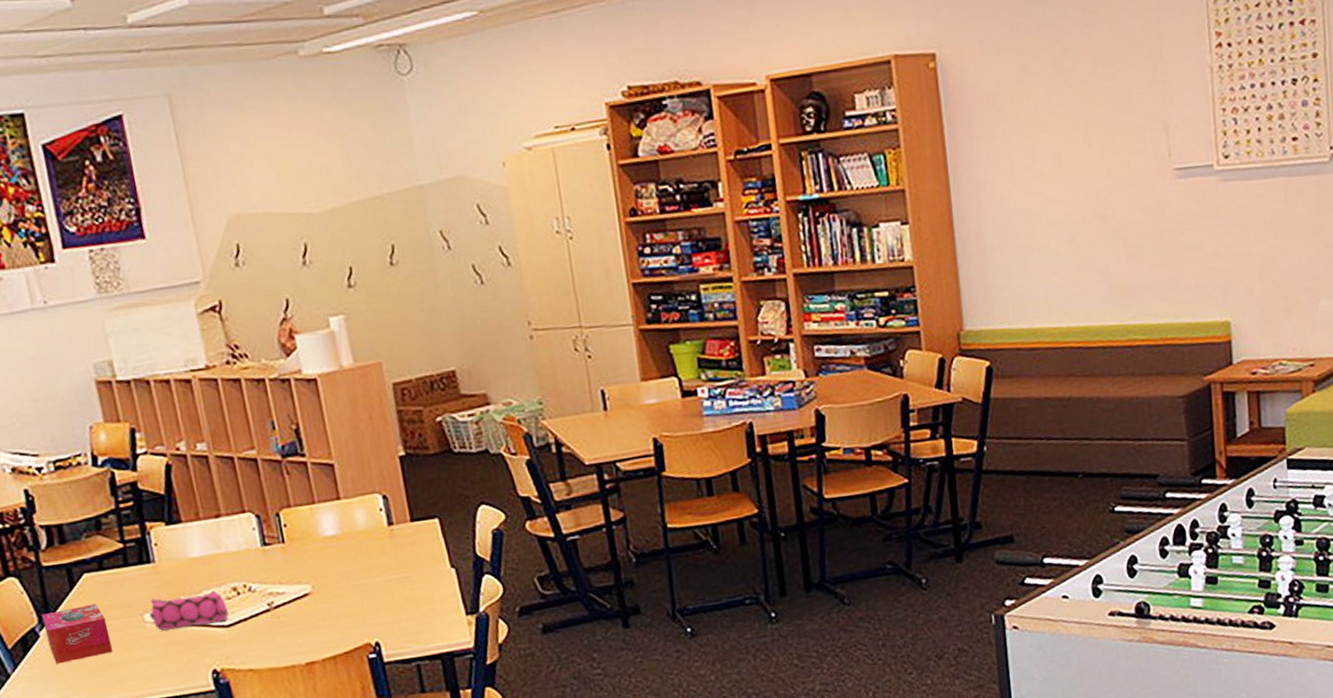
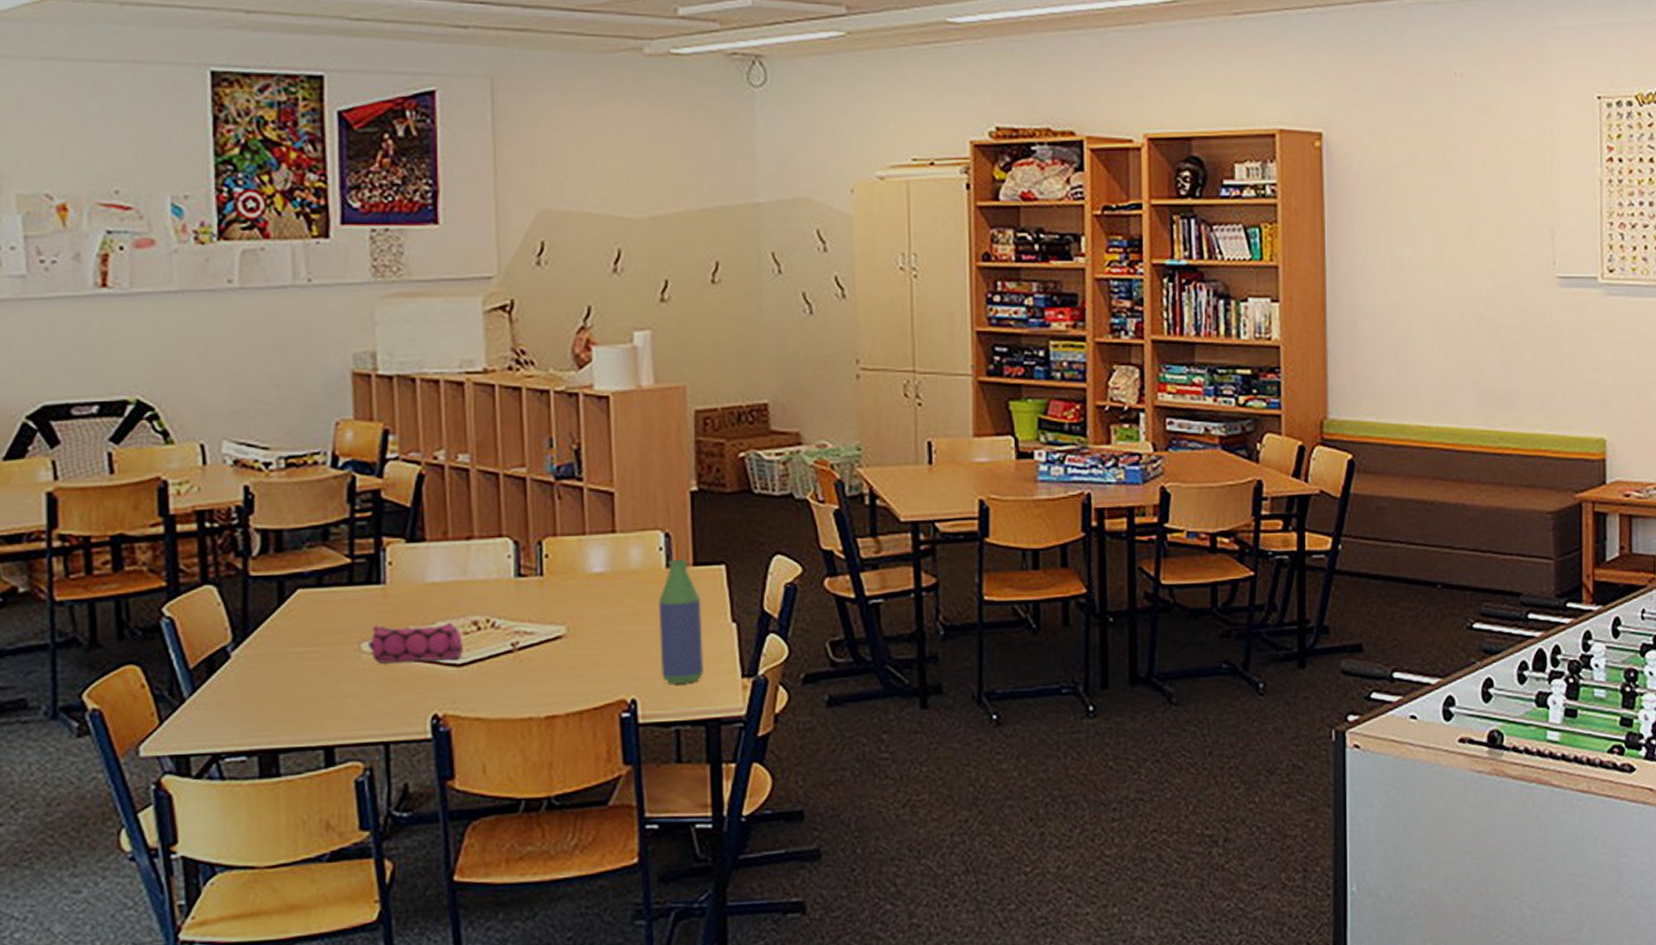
tissue box: present [42,603,113,664] -> none [238,625,317,692]
bottle: none [385,517,433,626] -> present [658,559,703,684]

